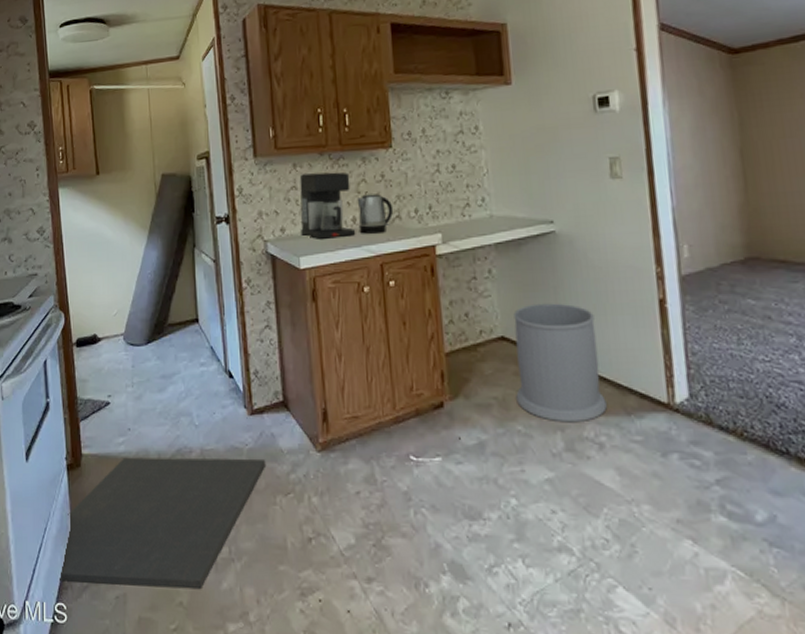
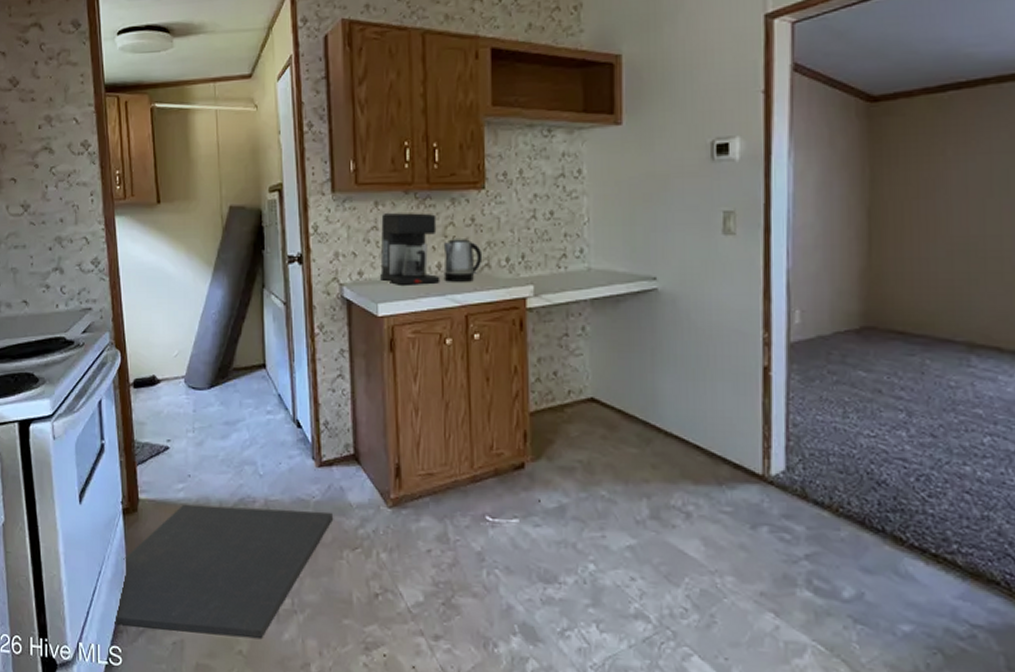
trash can: present [513,303,607,423] -> none [602,365,697,491]

